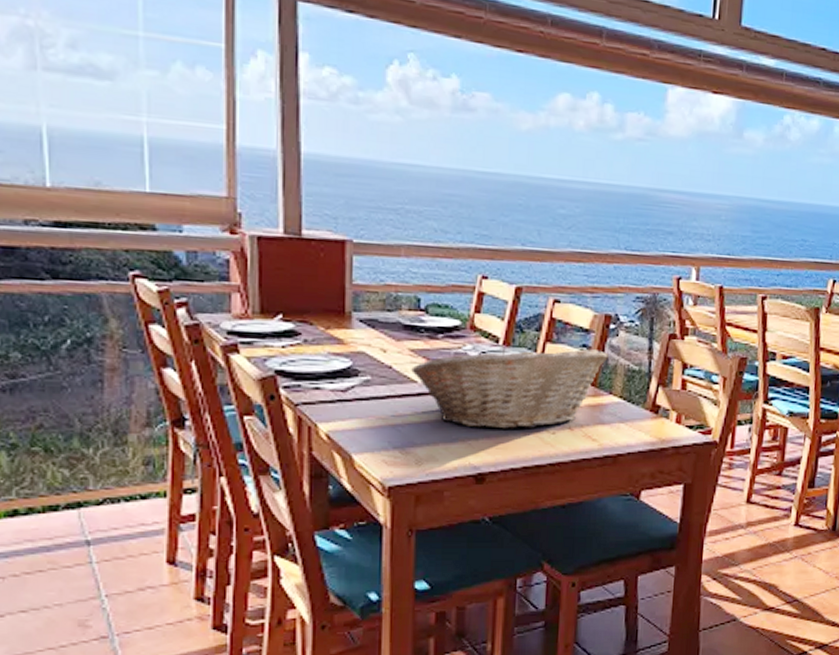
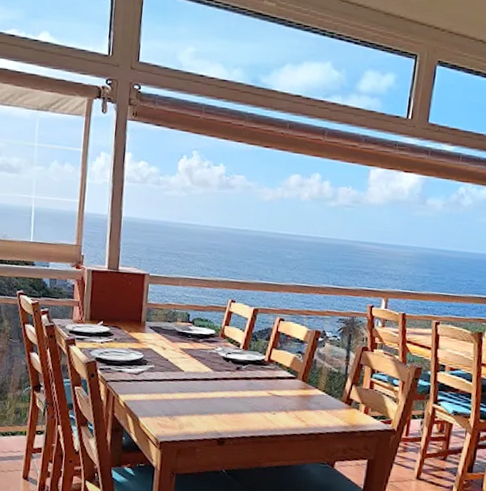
fruit basket: present [411,343,609,429] -> none [180,348,317,409]

